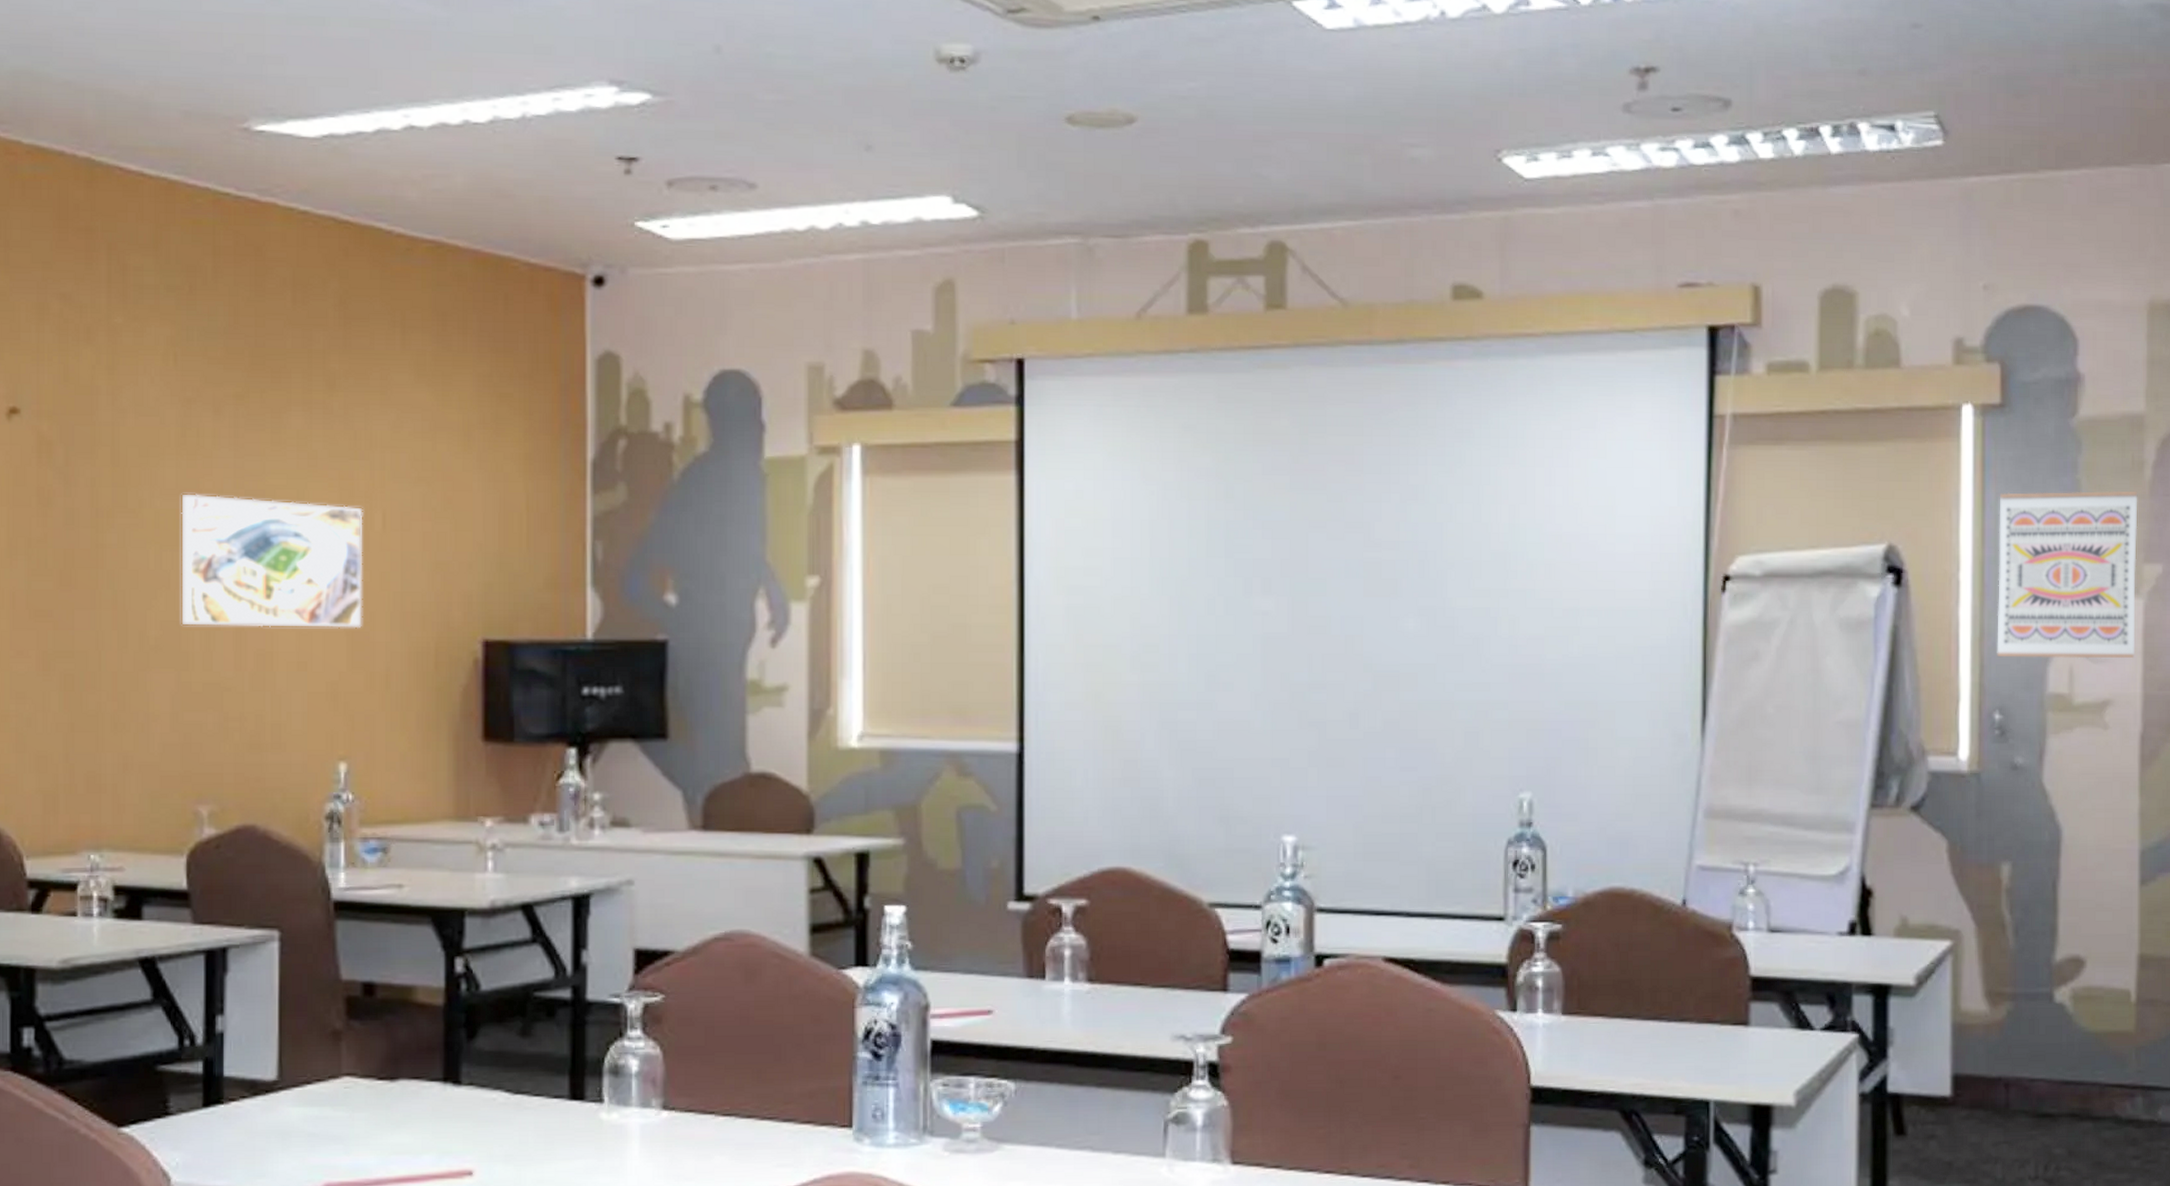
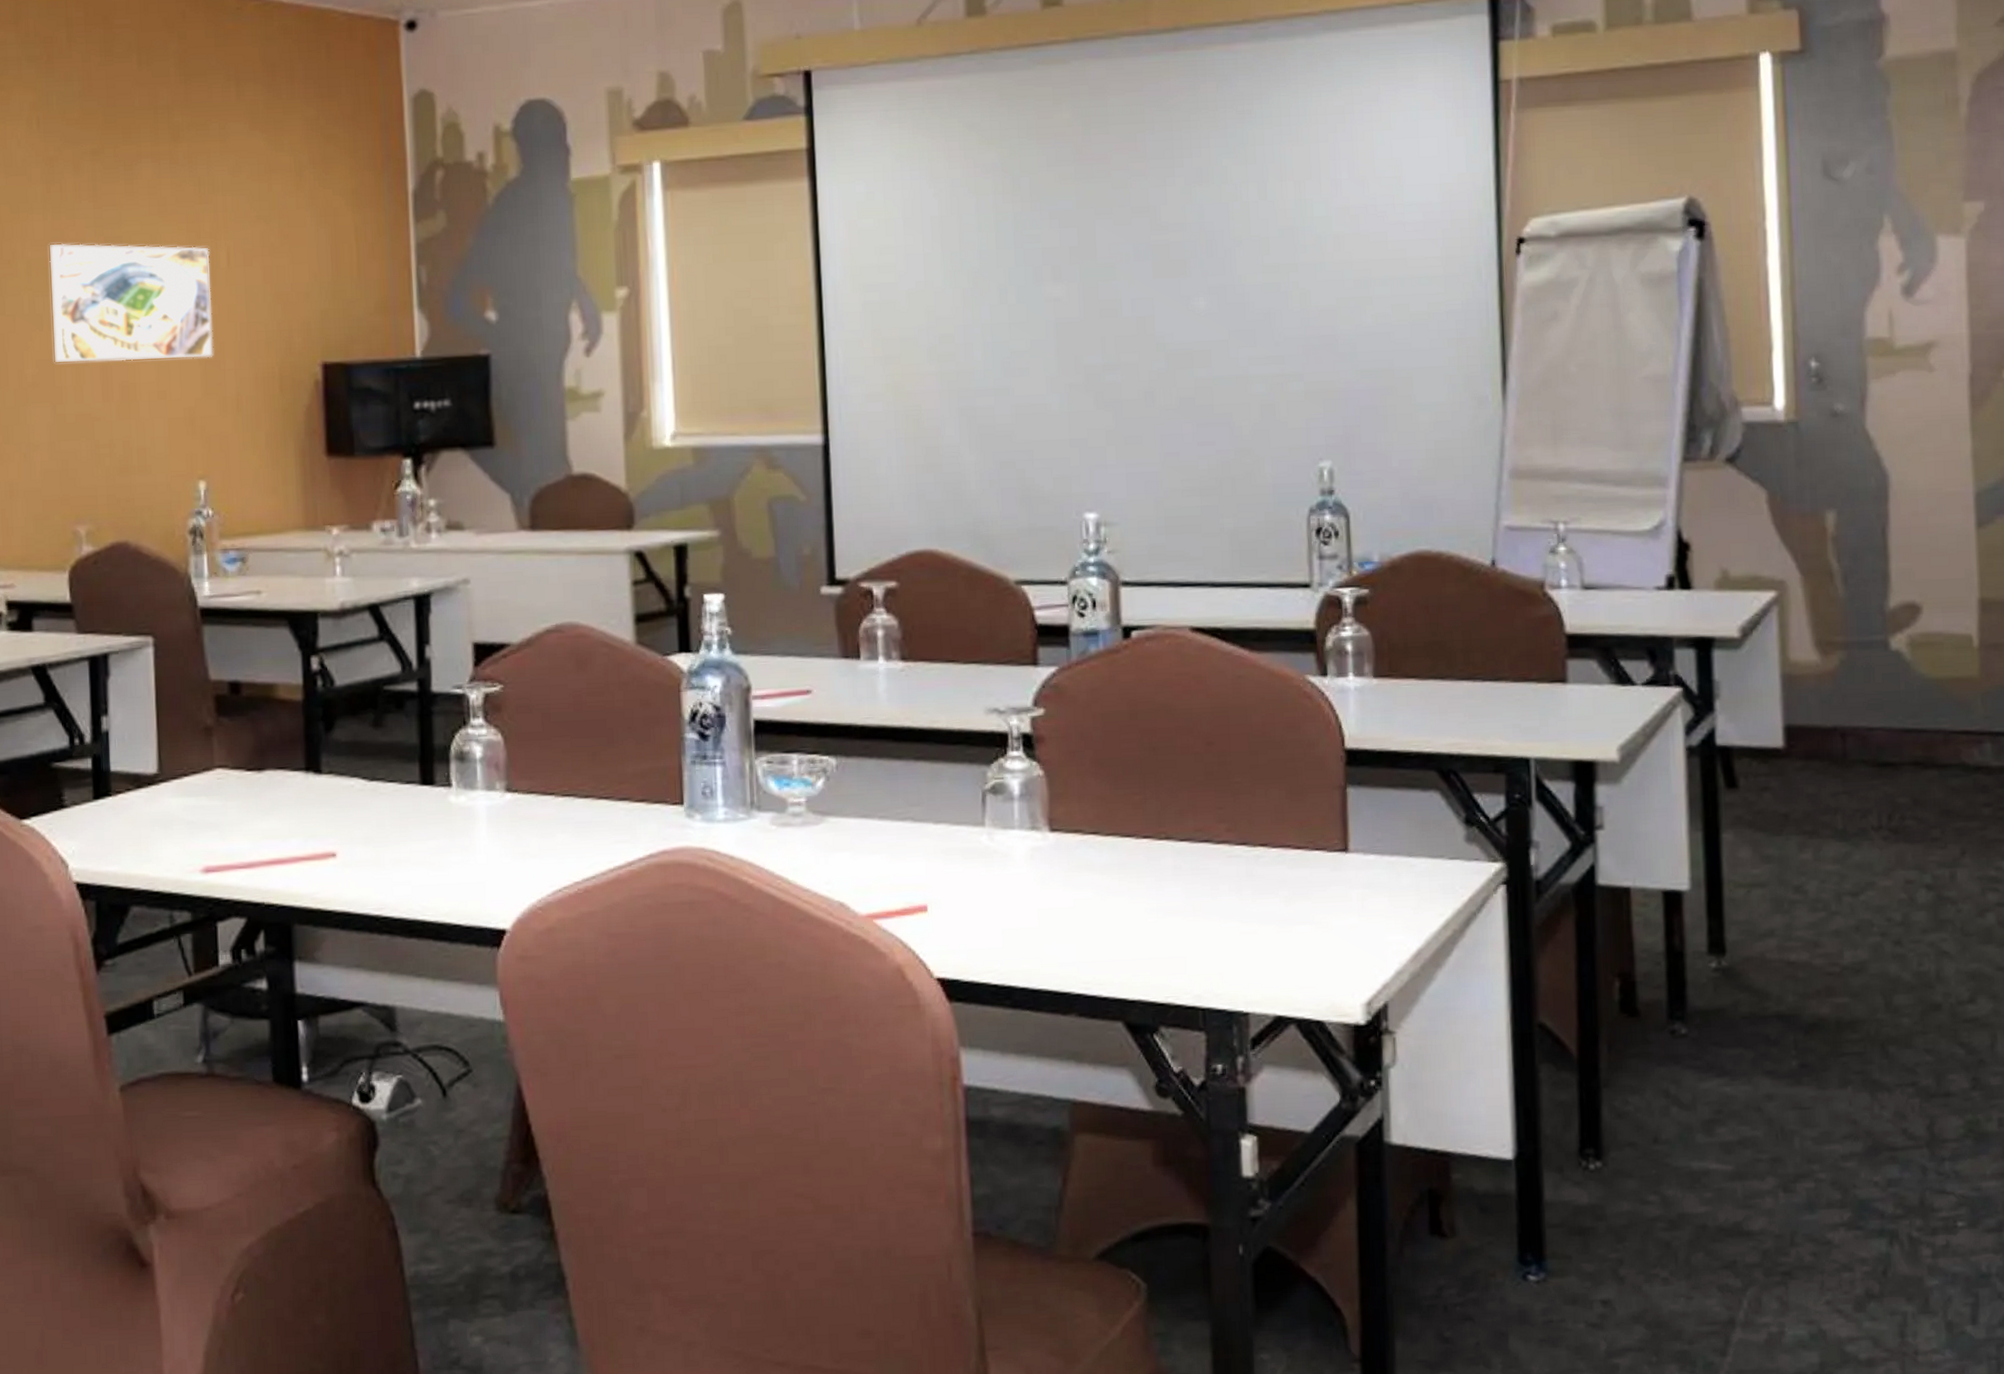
wall art: present [1997,490,2138,659] -> none [1804,128,1960,304]

